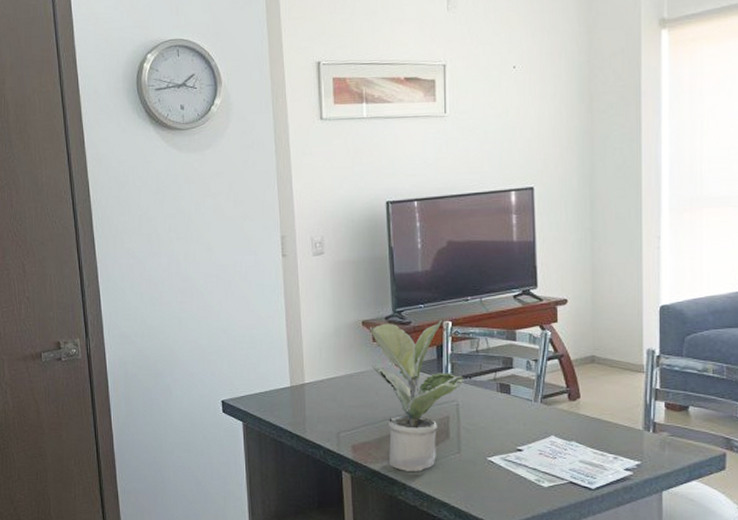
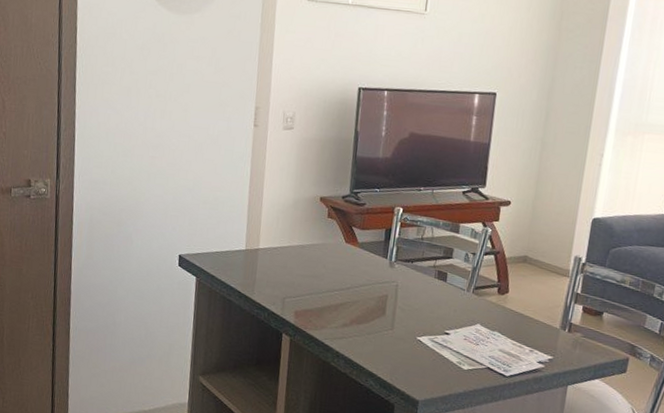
potted plant: present [369,320,464,472] -> none [324,202,407,343]

